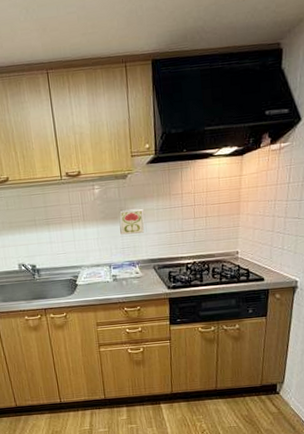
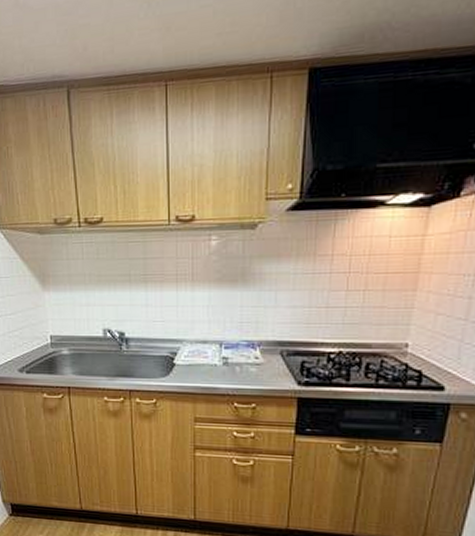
decorative tile: present [119,209,145,235] -> none [240,270,275,306]

